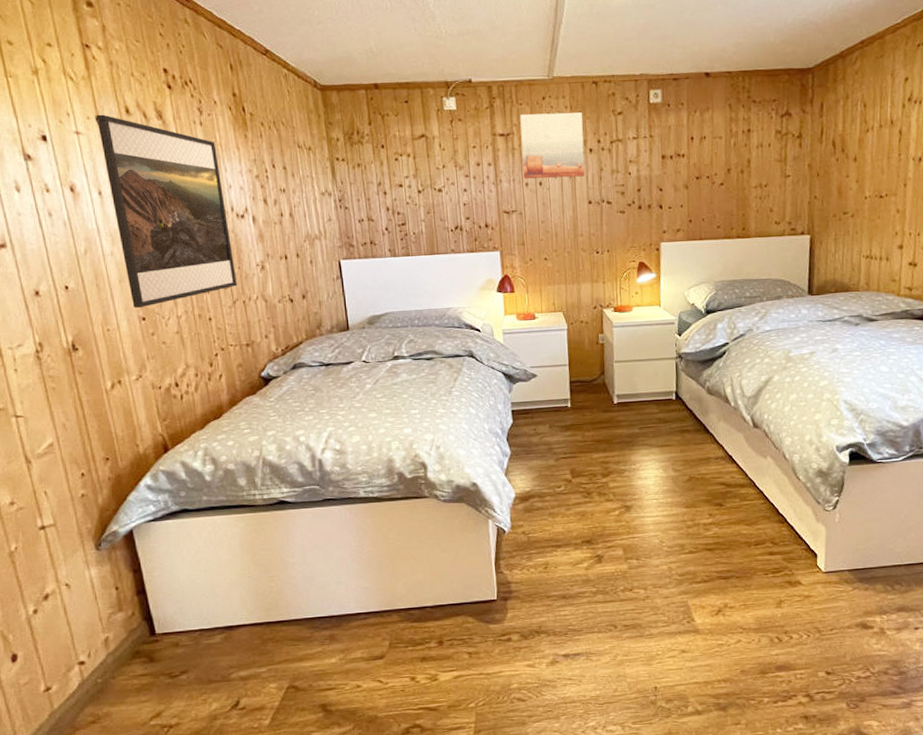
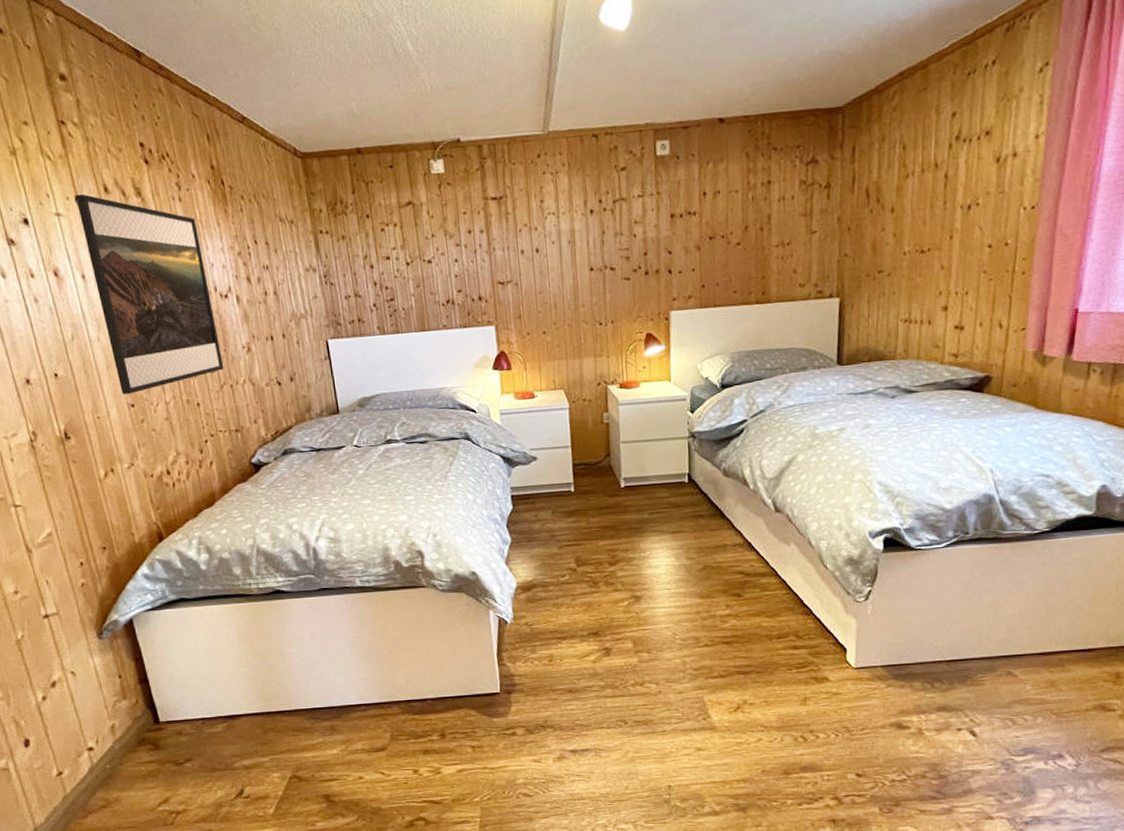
wall art: present [520,112,585,179] -> none [513,170,585,246]

